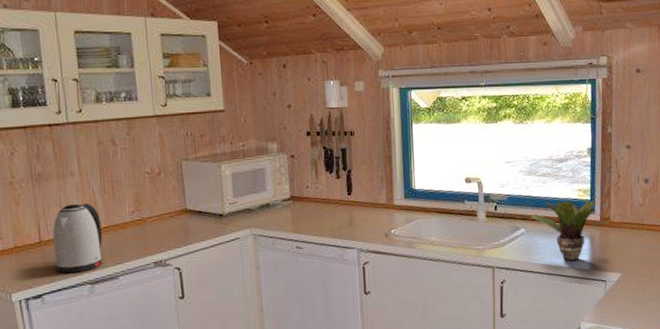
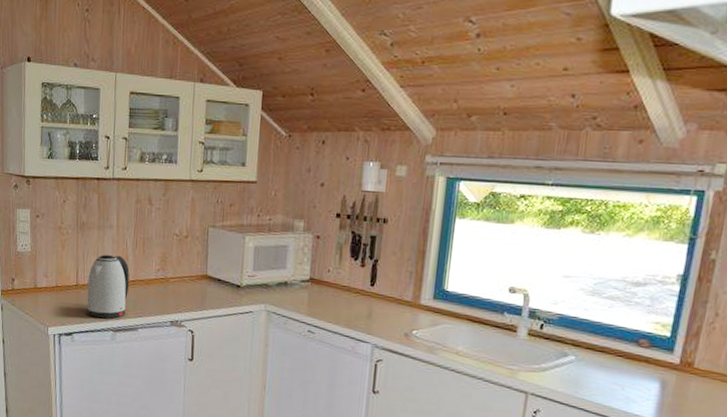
potted plant: present [530,200,613,262] -> none [584,328,698,406]

